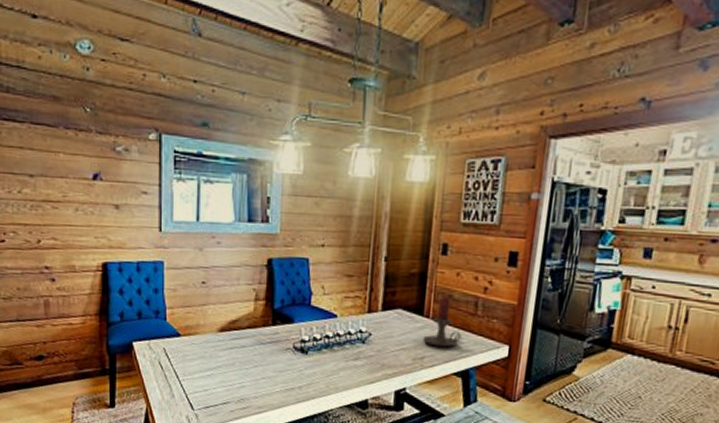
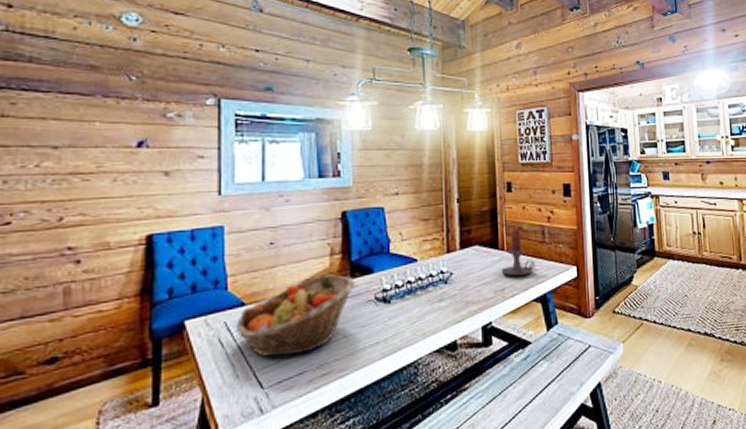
fruit basket: none [171,318,276,387] -> present [234,274,355,357]

